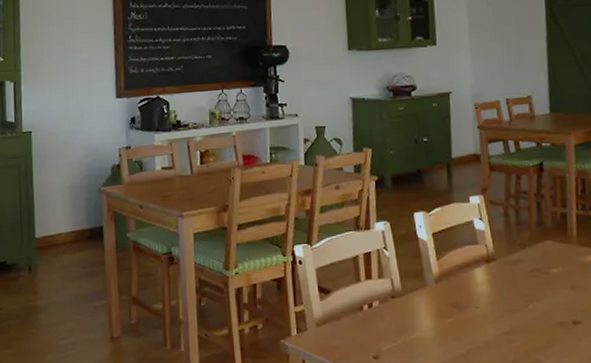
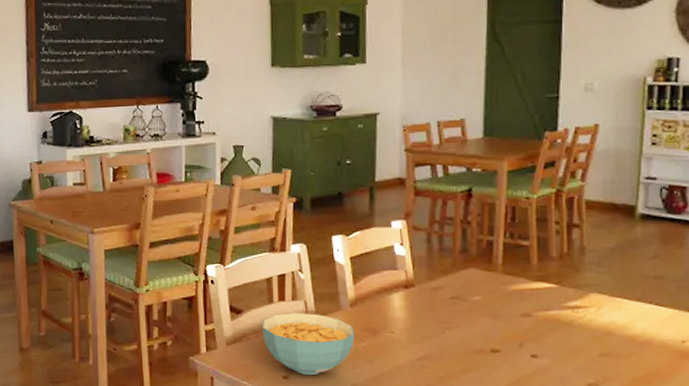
cereal bowl: none [350,291,442,355] -> present [261,313,356,376]

